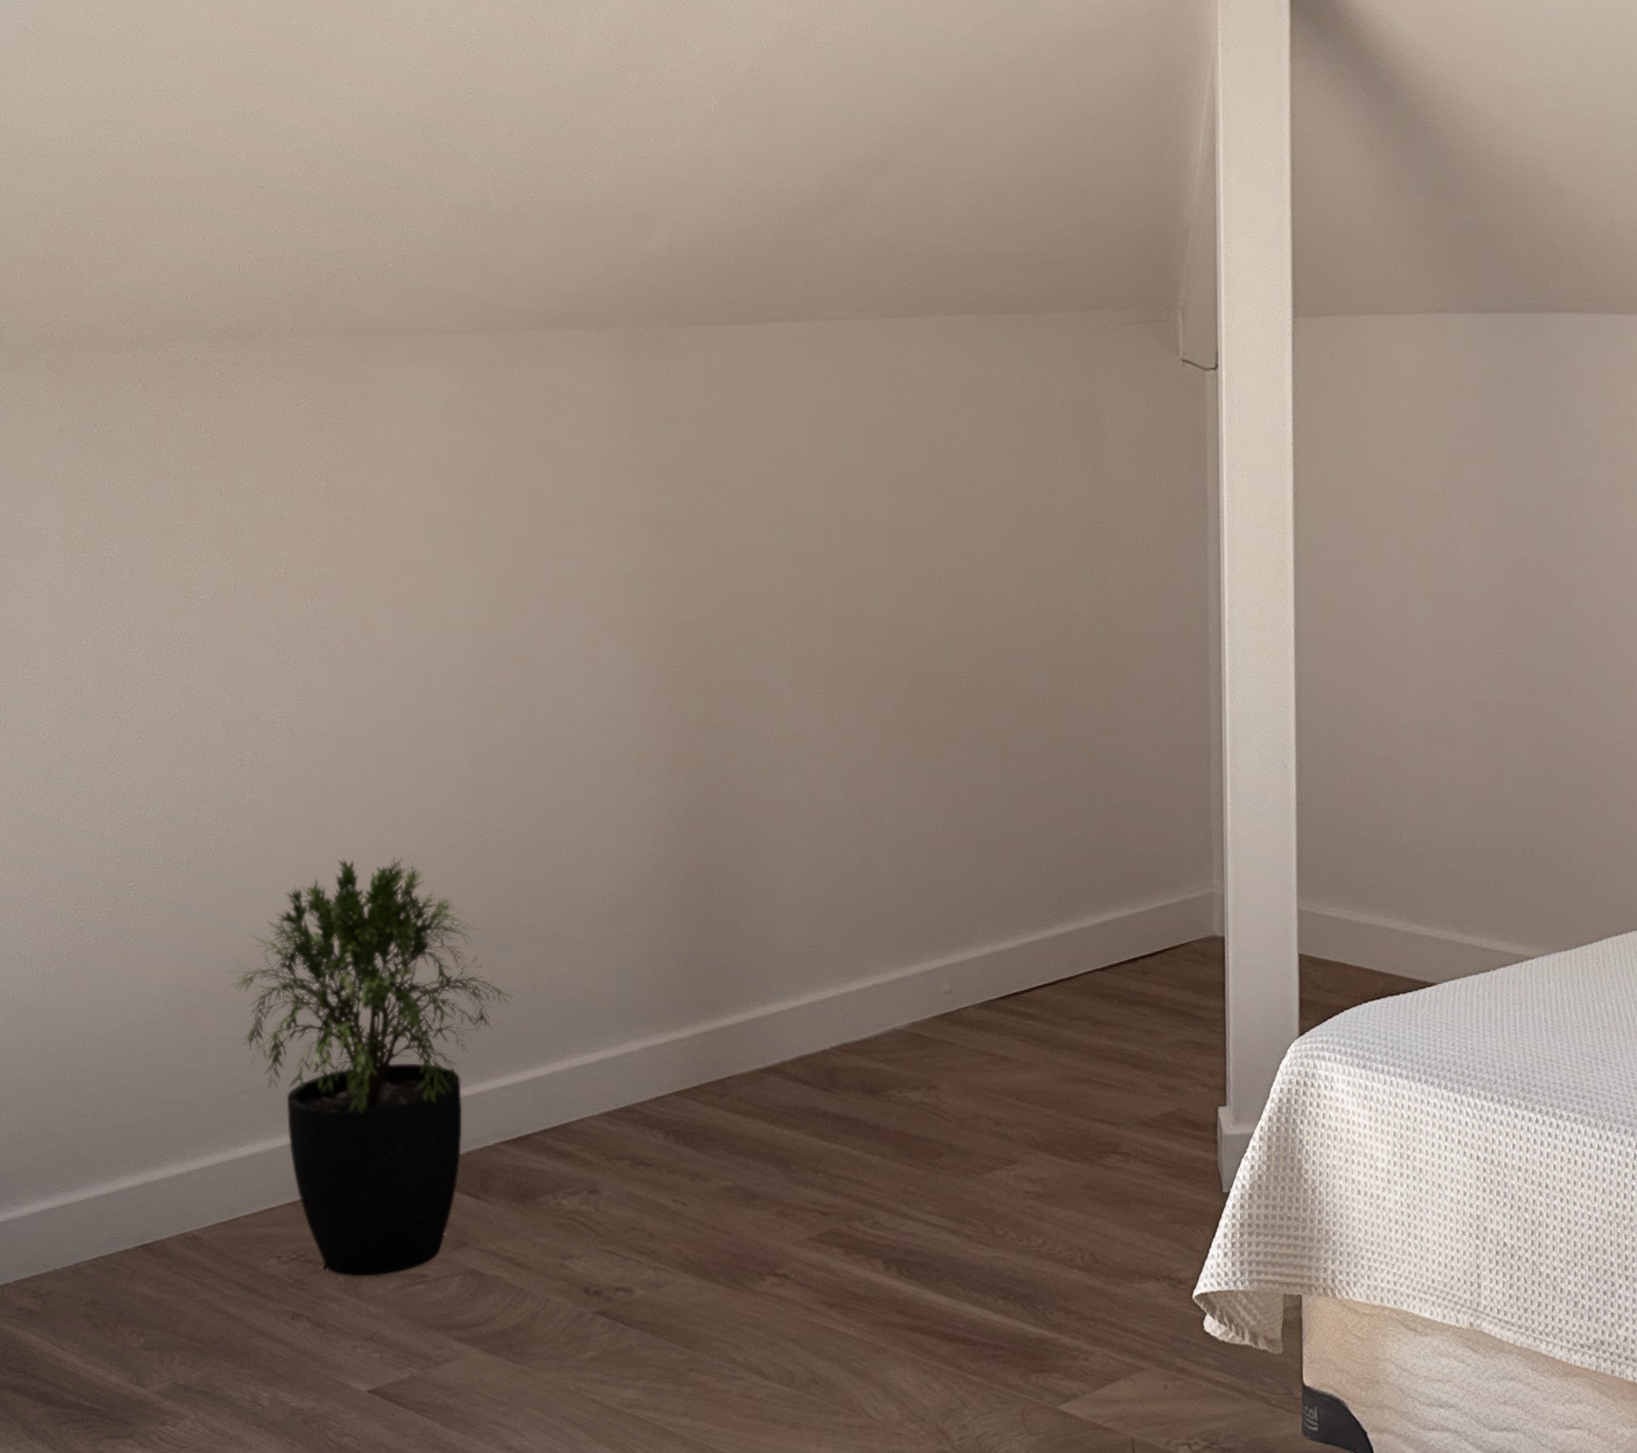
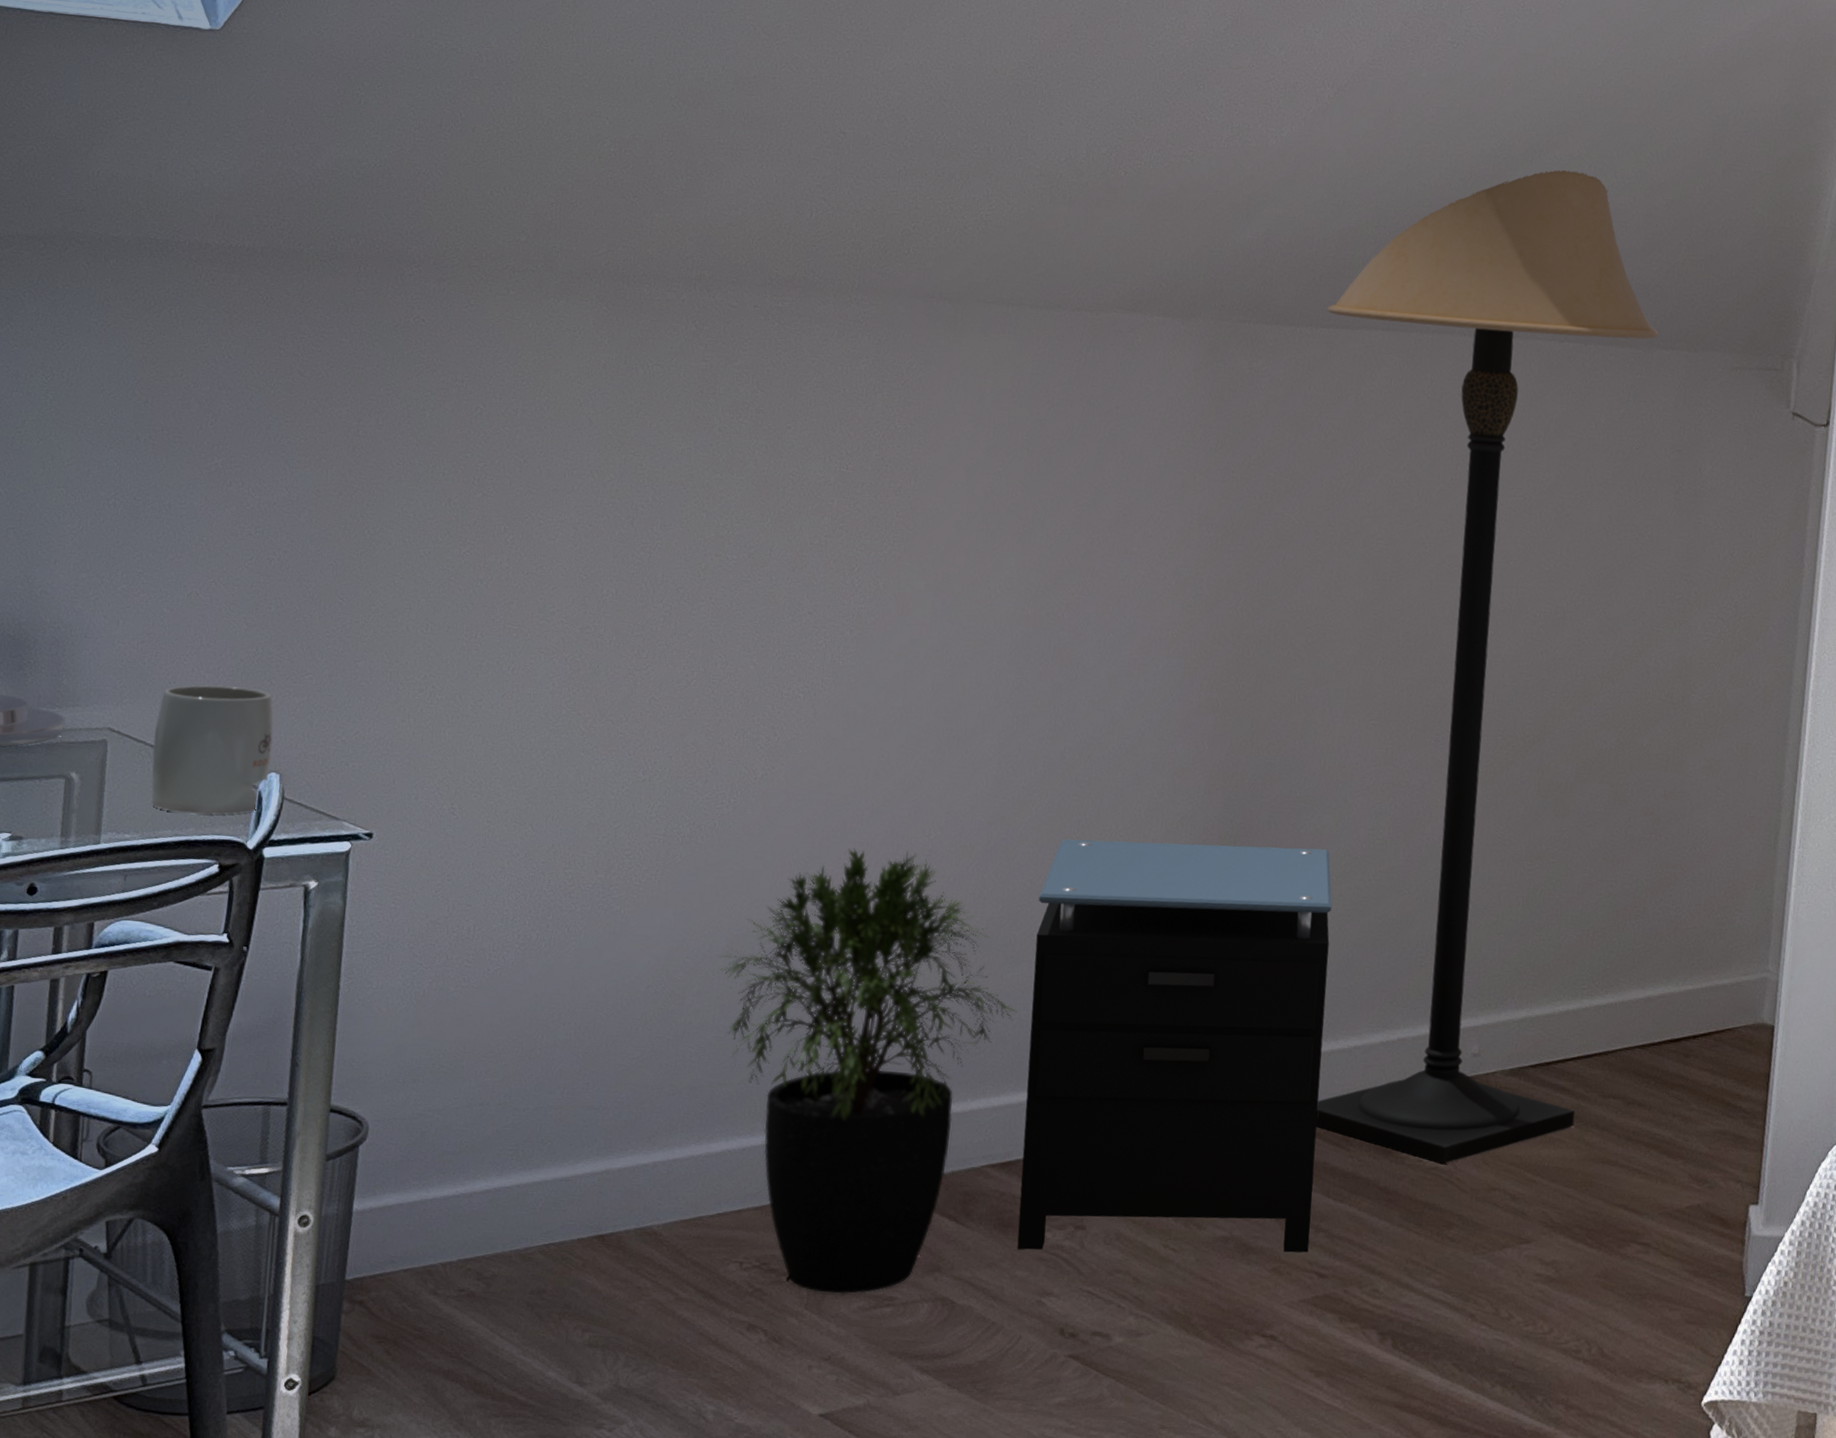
nightstand: none [521,815,809,1218] -> present [1017,839,1332,1253]
lamp: none [734,152,1049,1097] -> present [1315,169,1659,1164]

